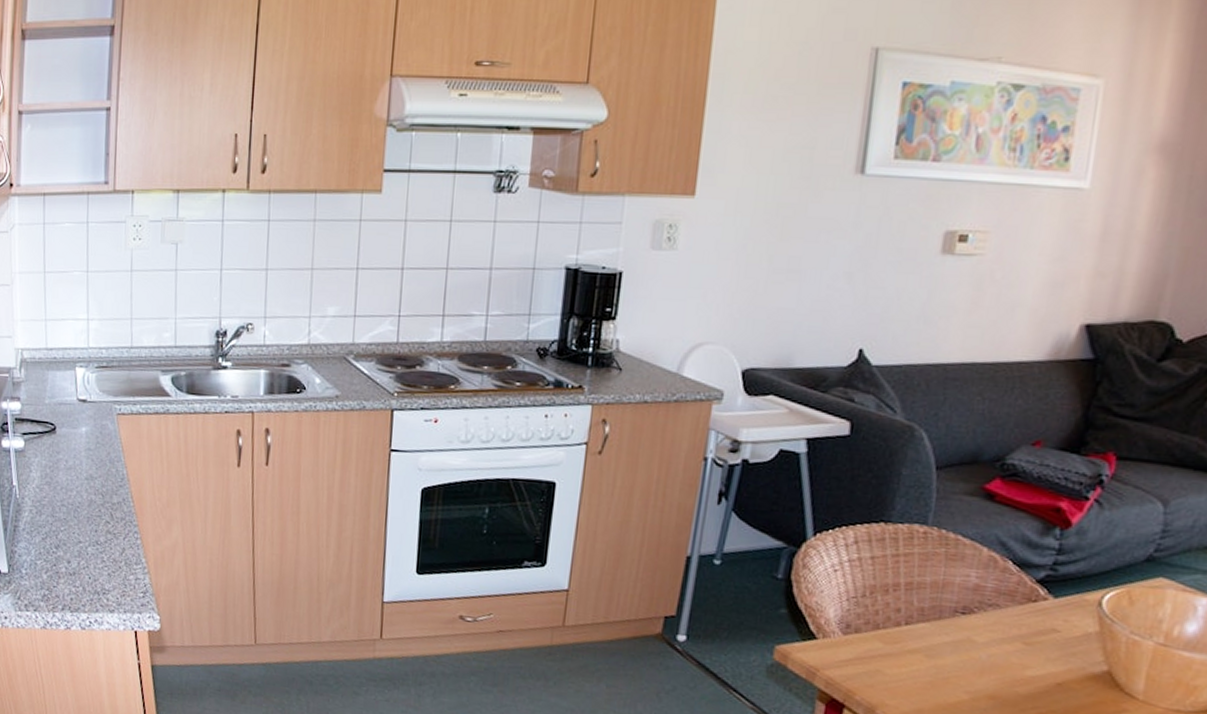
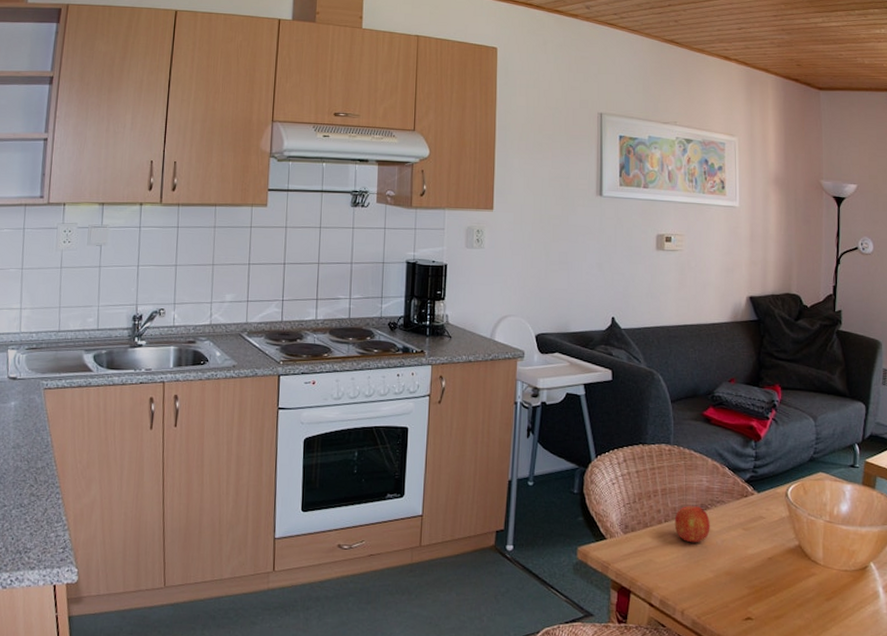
fruit: none [918,606,974,656] -> present [674,506,710,543]

